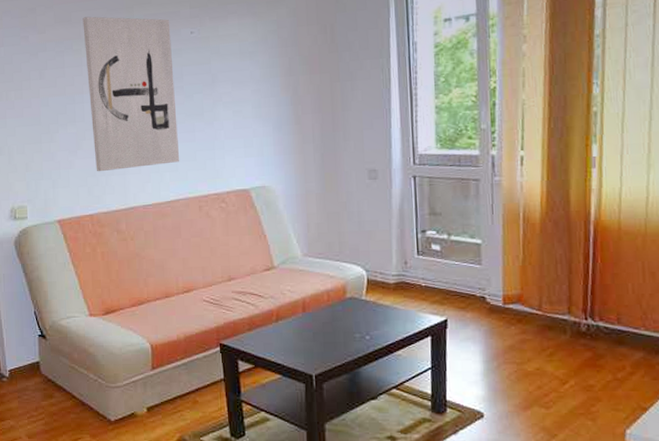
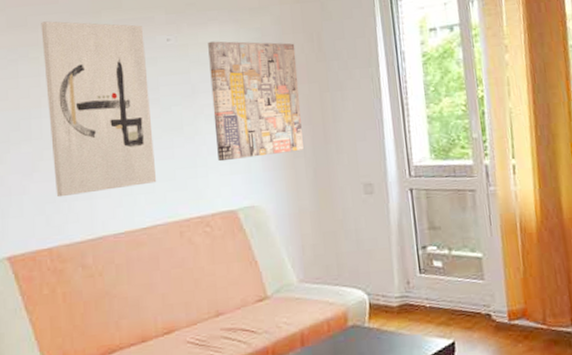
wall art: none [227,33,312,145] -> present [208,41,304,162]

